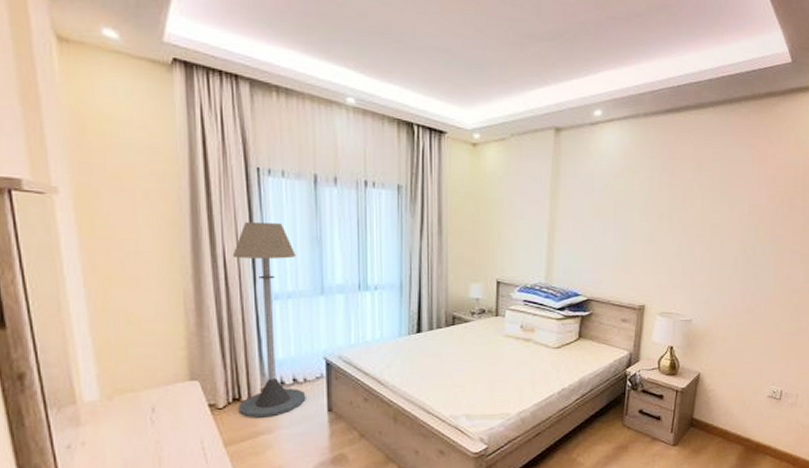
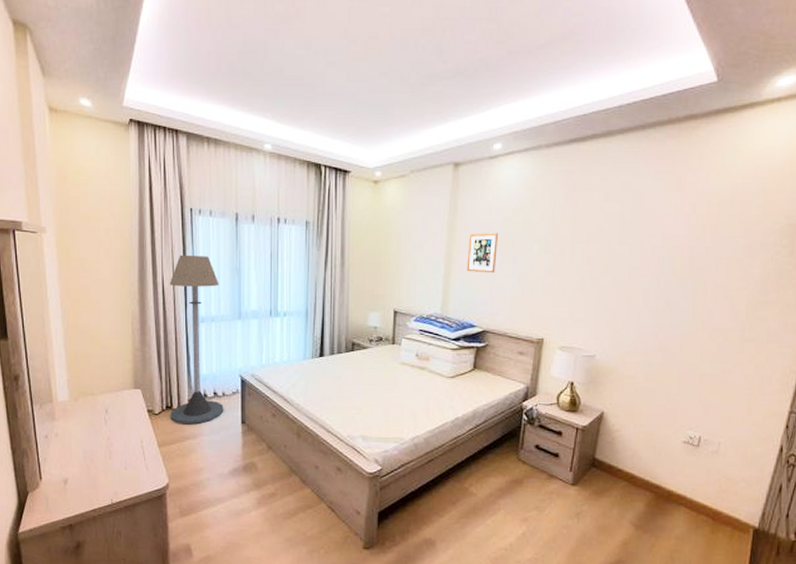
picture frame: none [570,200,600,241] -> present [466,233,498,274]

